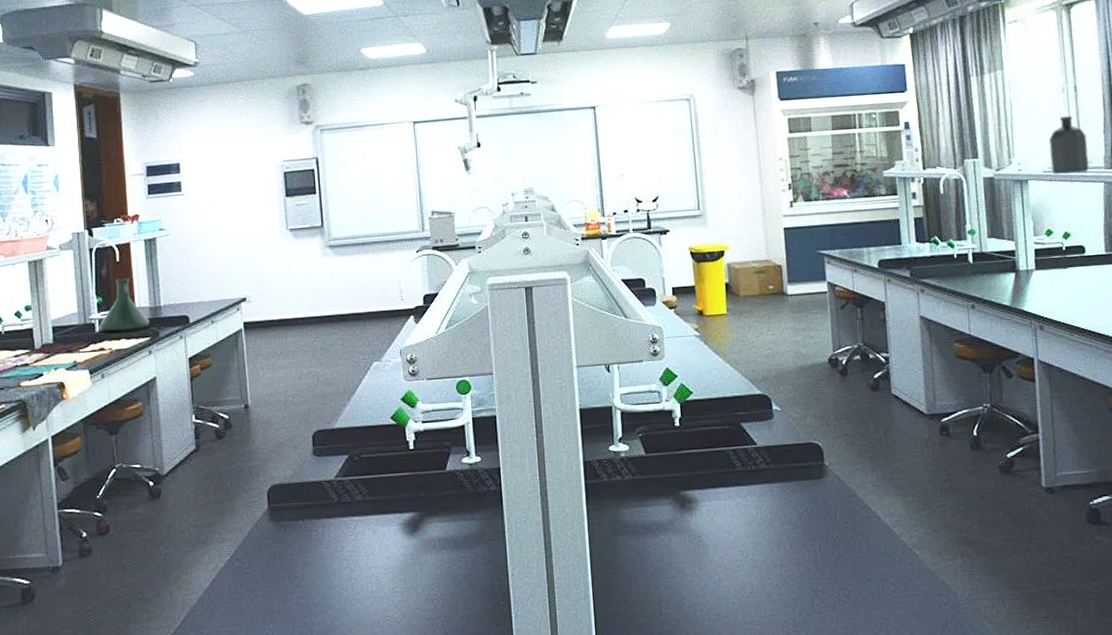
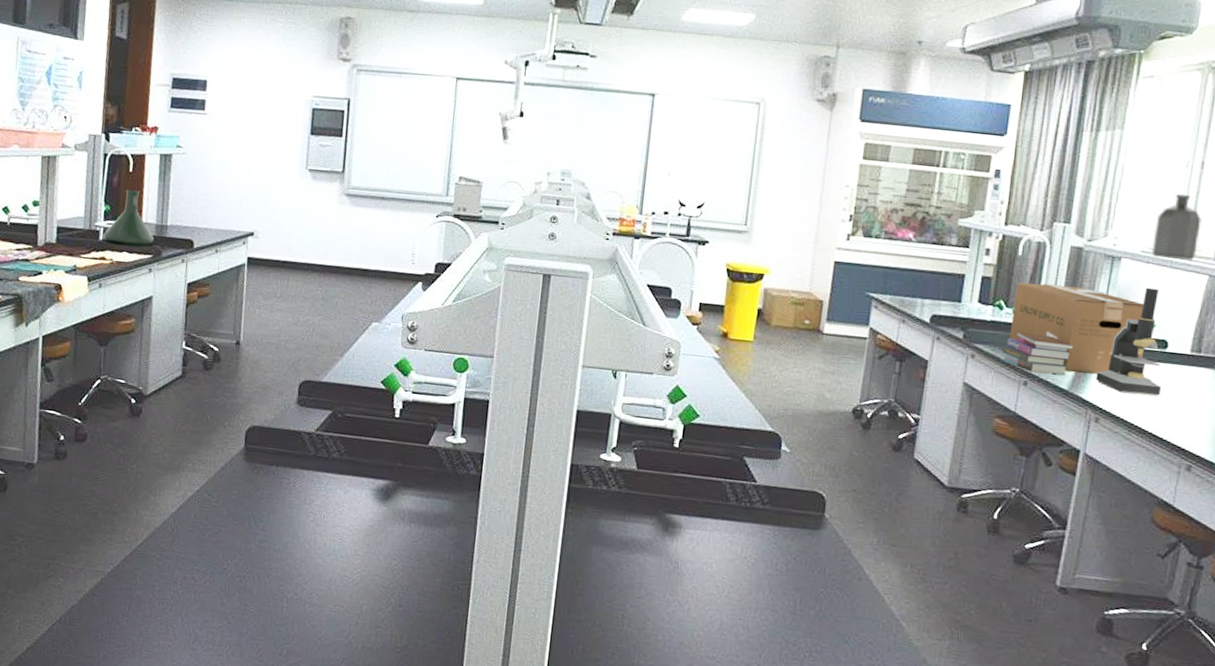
box: none [945,212,1067,289] -> present [1009,282,1145,374]
books: none [946,260,1006,296] -> present [1002,332,1073,376]
microscope: none [1031,201,1089,300] -> present [1096,287,1162,397]

